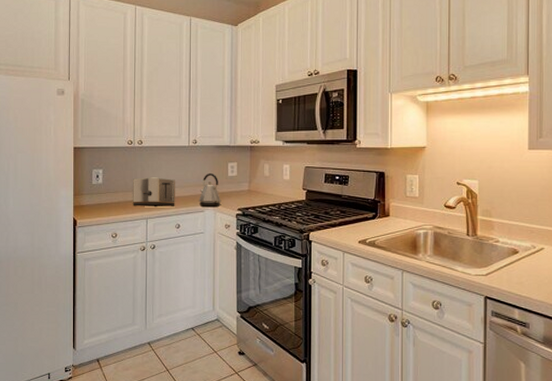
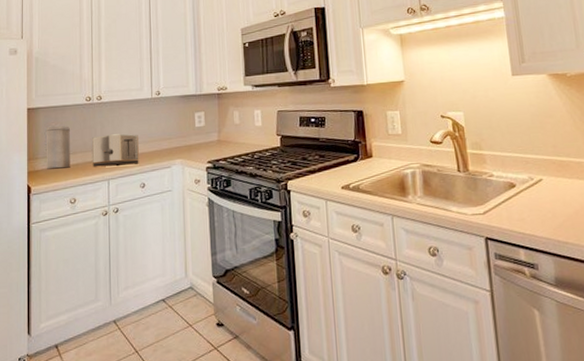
canister: none [90,165,114,206] -> present [45,125,72,170]
kettle: present [198,172,221,208] -> none [164,124,190,163]

